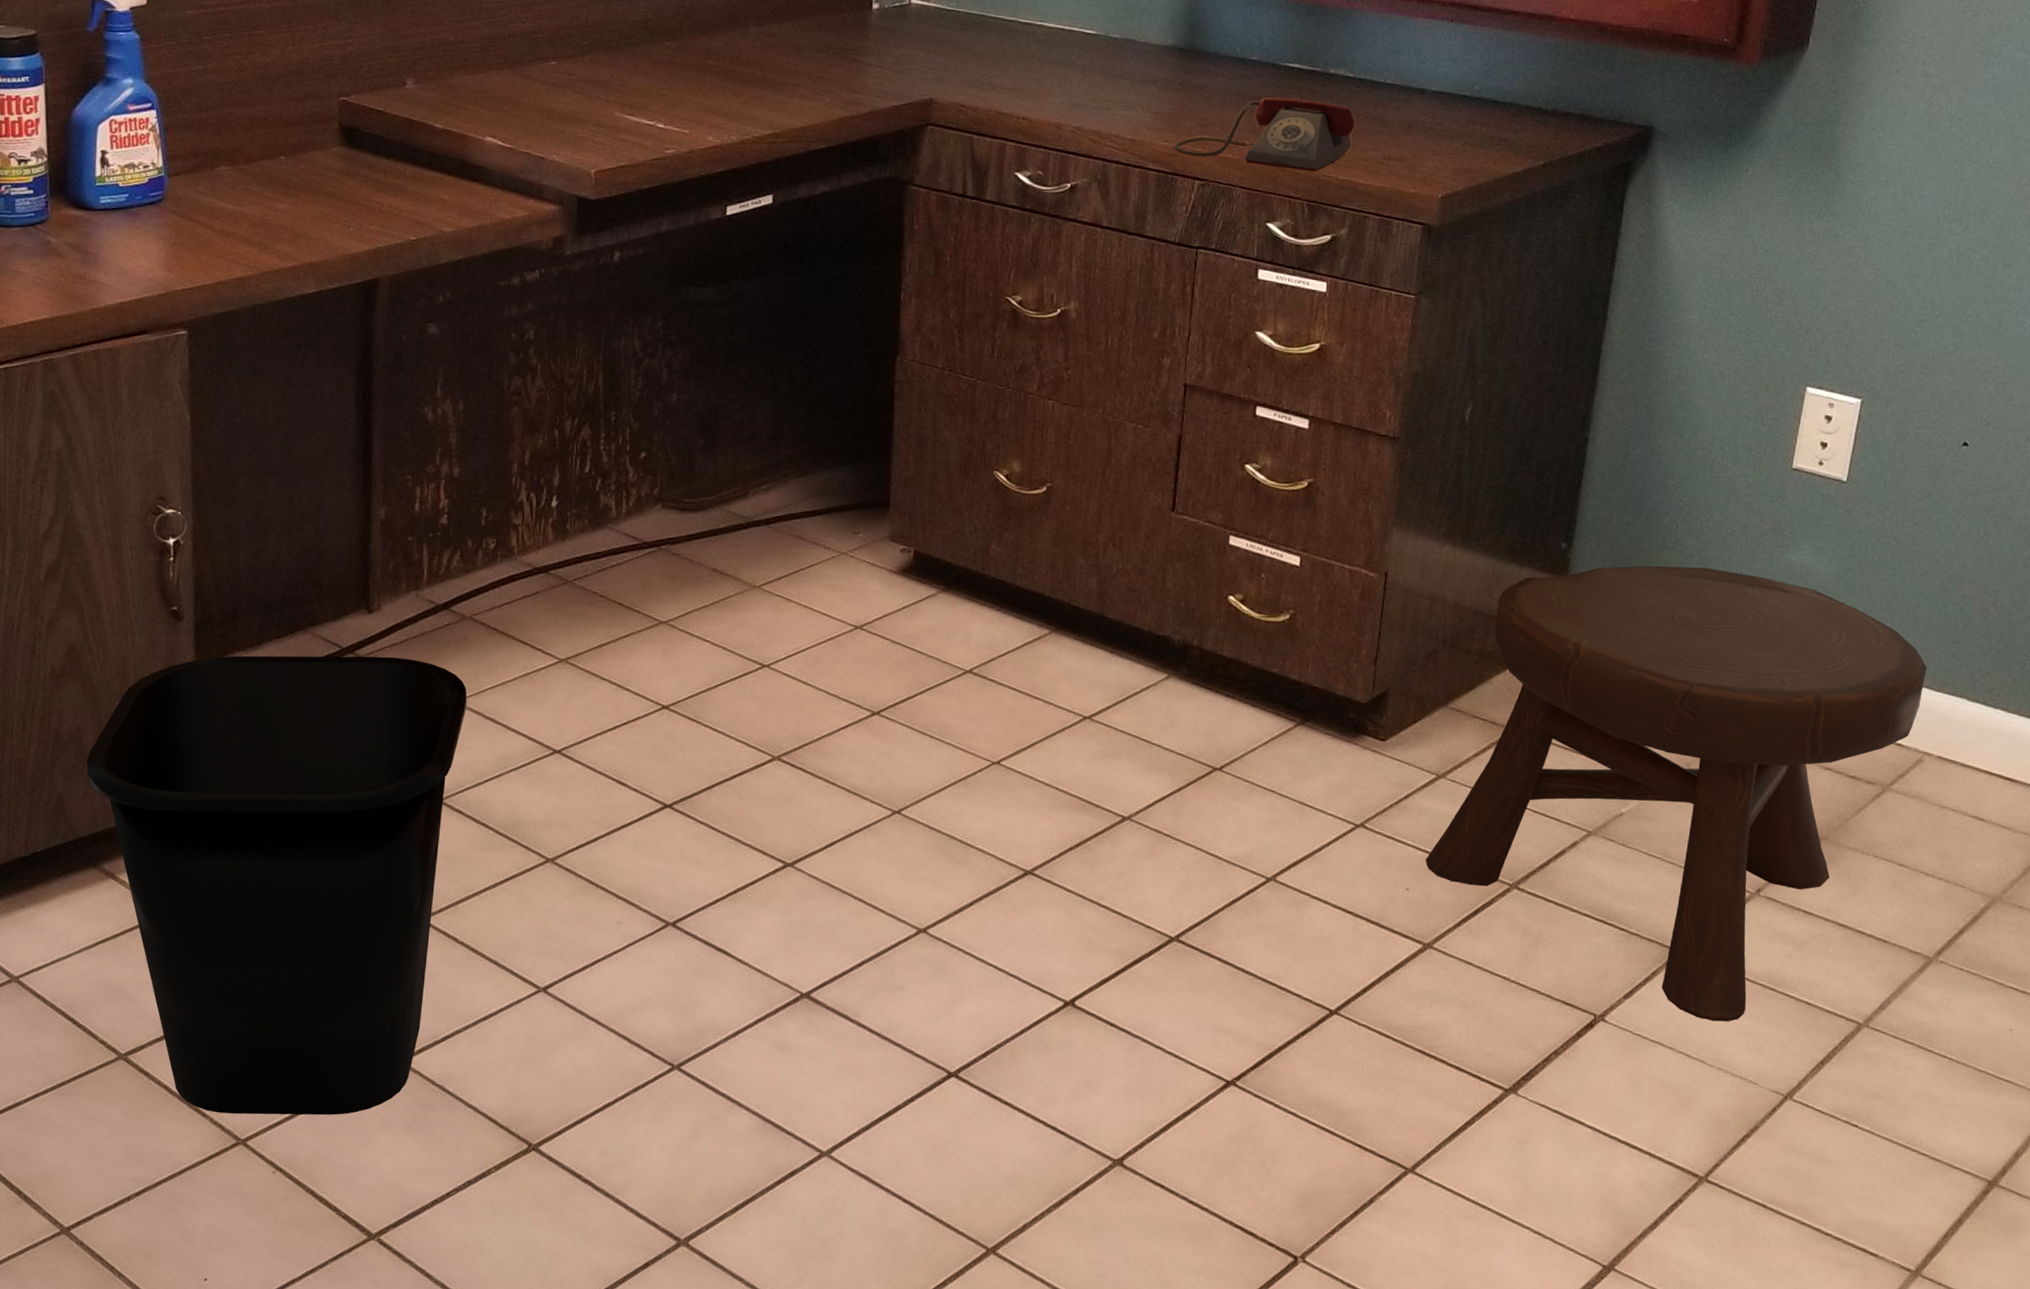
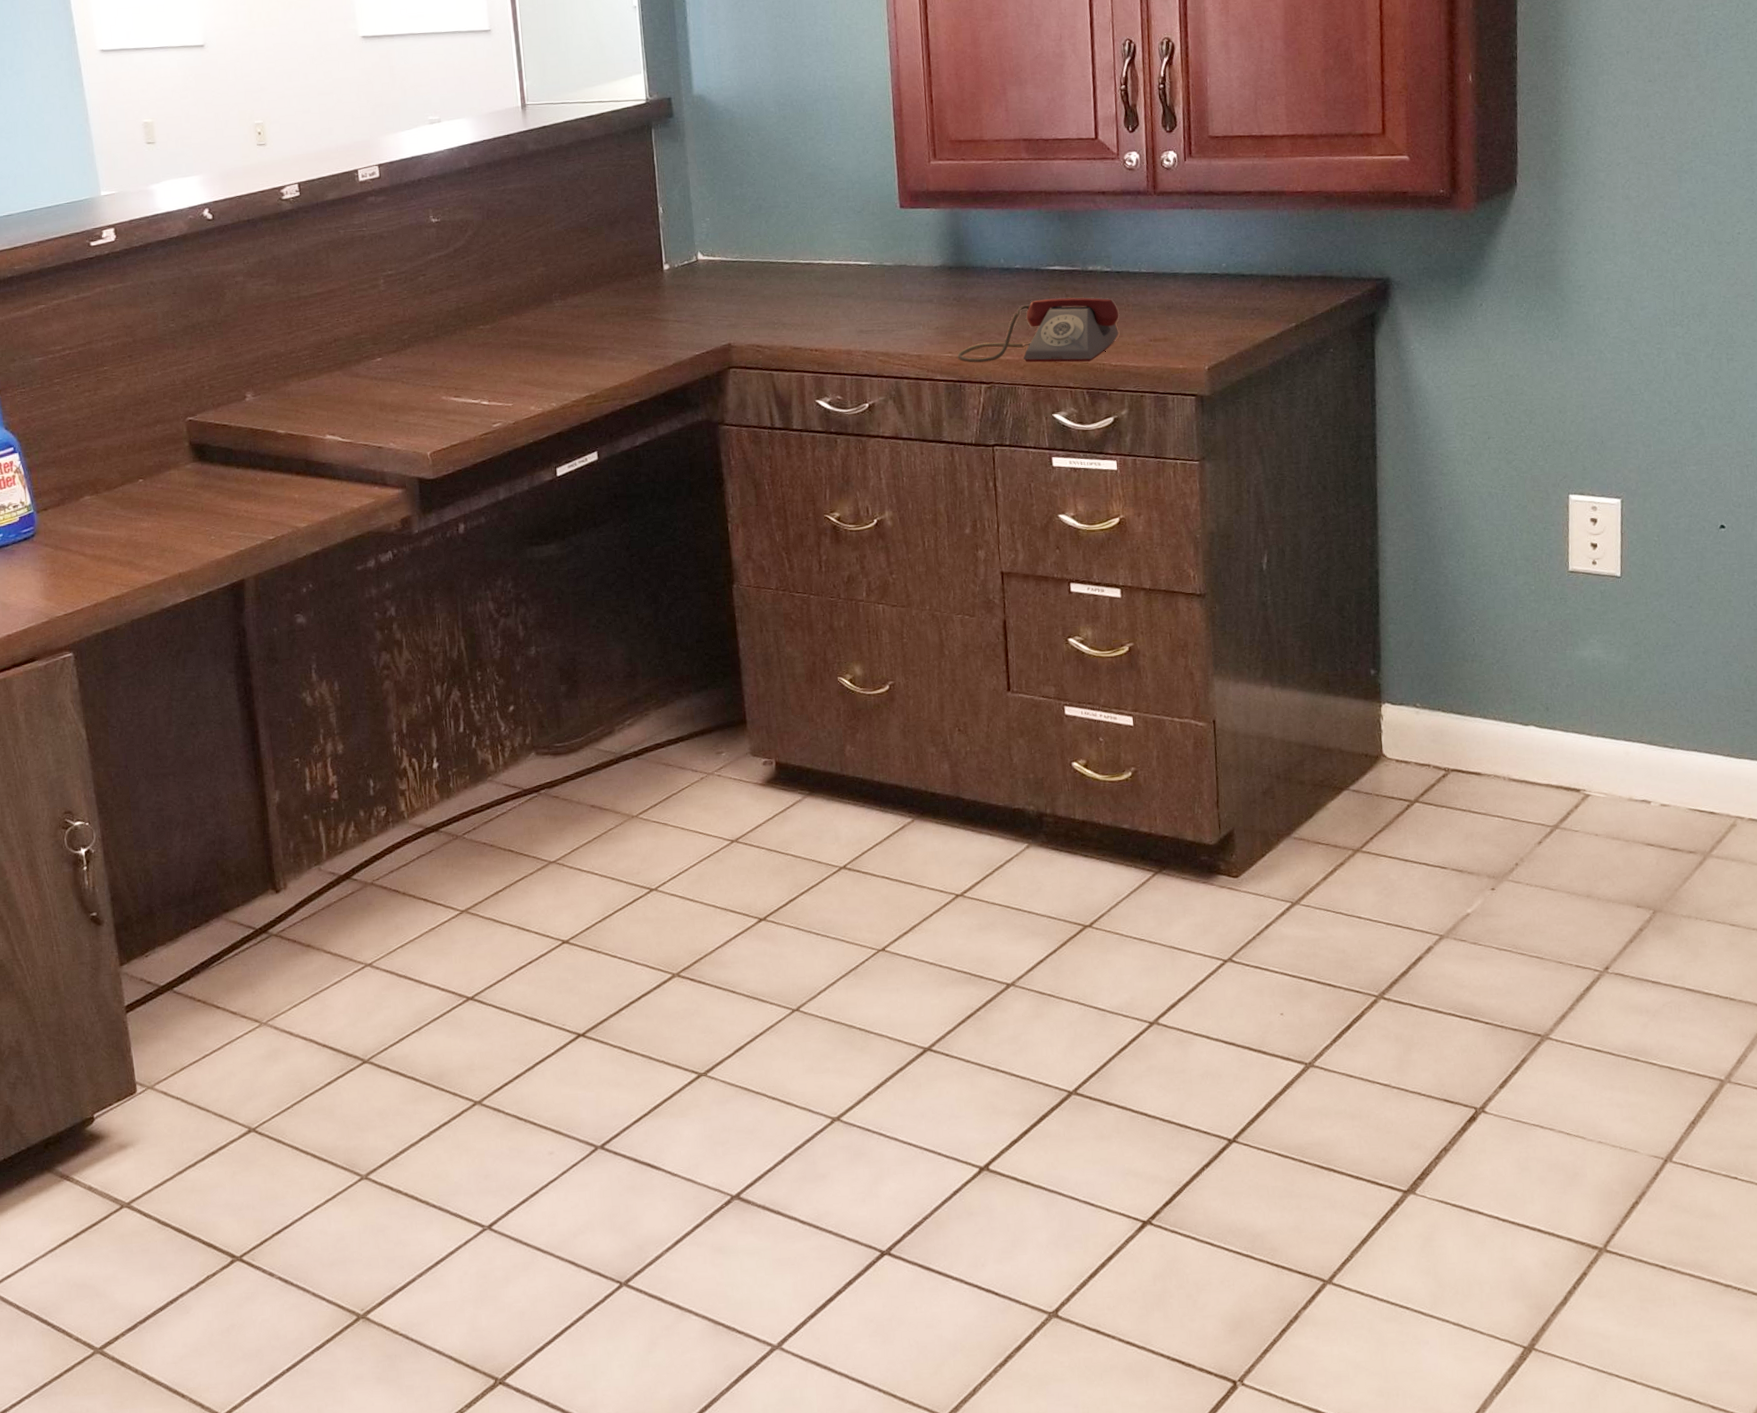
waste bin: present [86,655,467,1115] -> none [28,930,380,1392]
stool: present [1425,566,1927,1022] -> none [1293,673,1725,1098]

